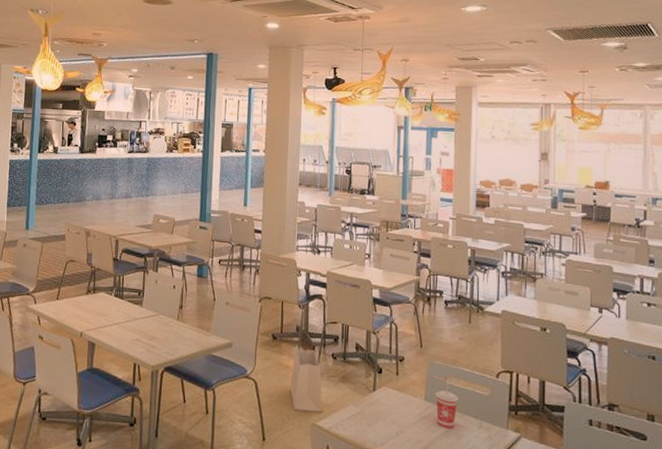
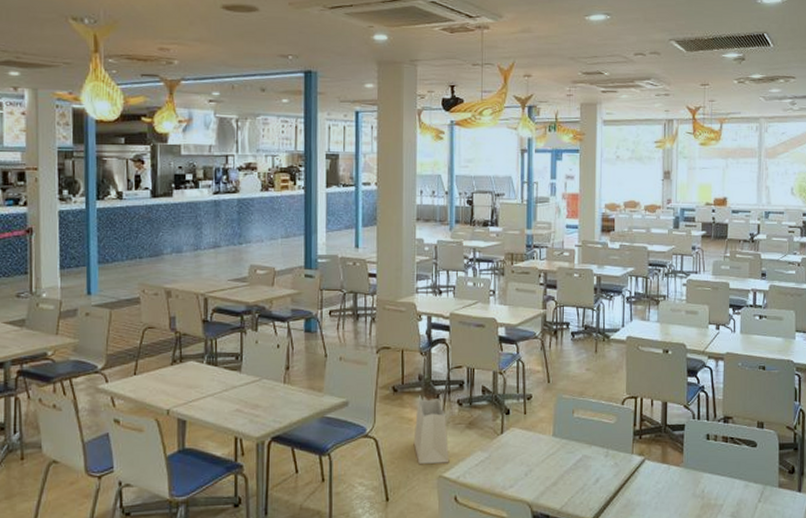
beverage cup: present [432,375,459,429] -> none [560,410,586,461]

